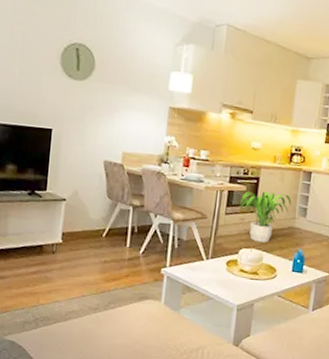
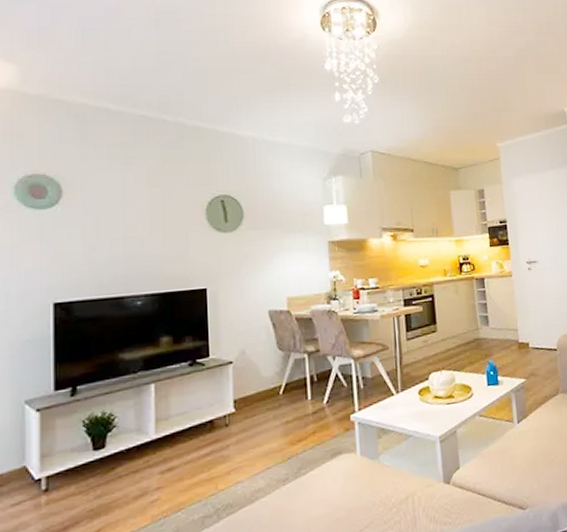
potted plant: present [240,191,292,243] -> none [419,306,471,363]

